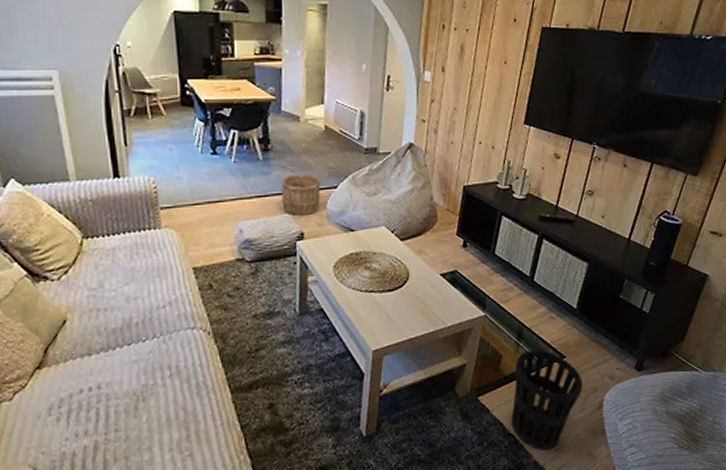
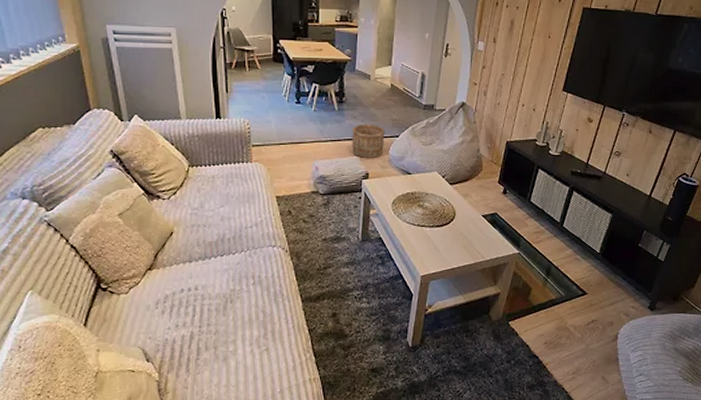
wastebasket: present [511,349,583,450] -> none [536,285,601,372]

